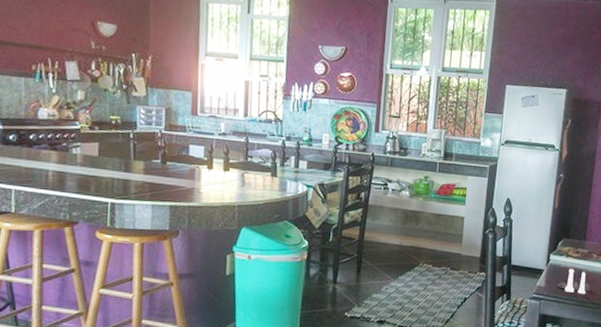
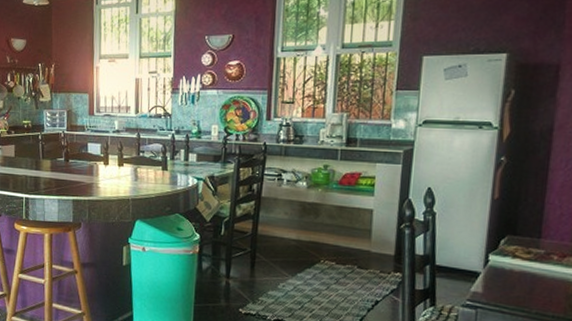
salt and pepper shaker set: present [557,268,591,294] -> none [500,272,551,305]

